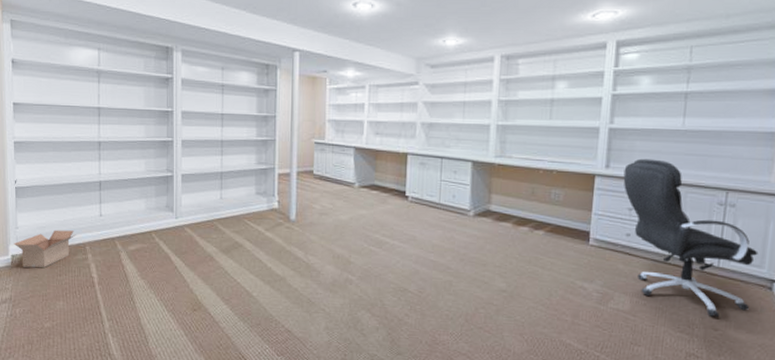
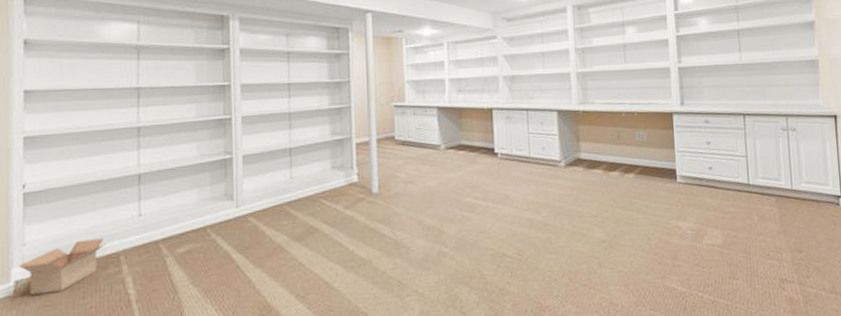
office chair: present [623,158,758,317] -> none [697,93,824,239]

